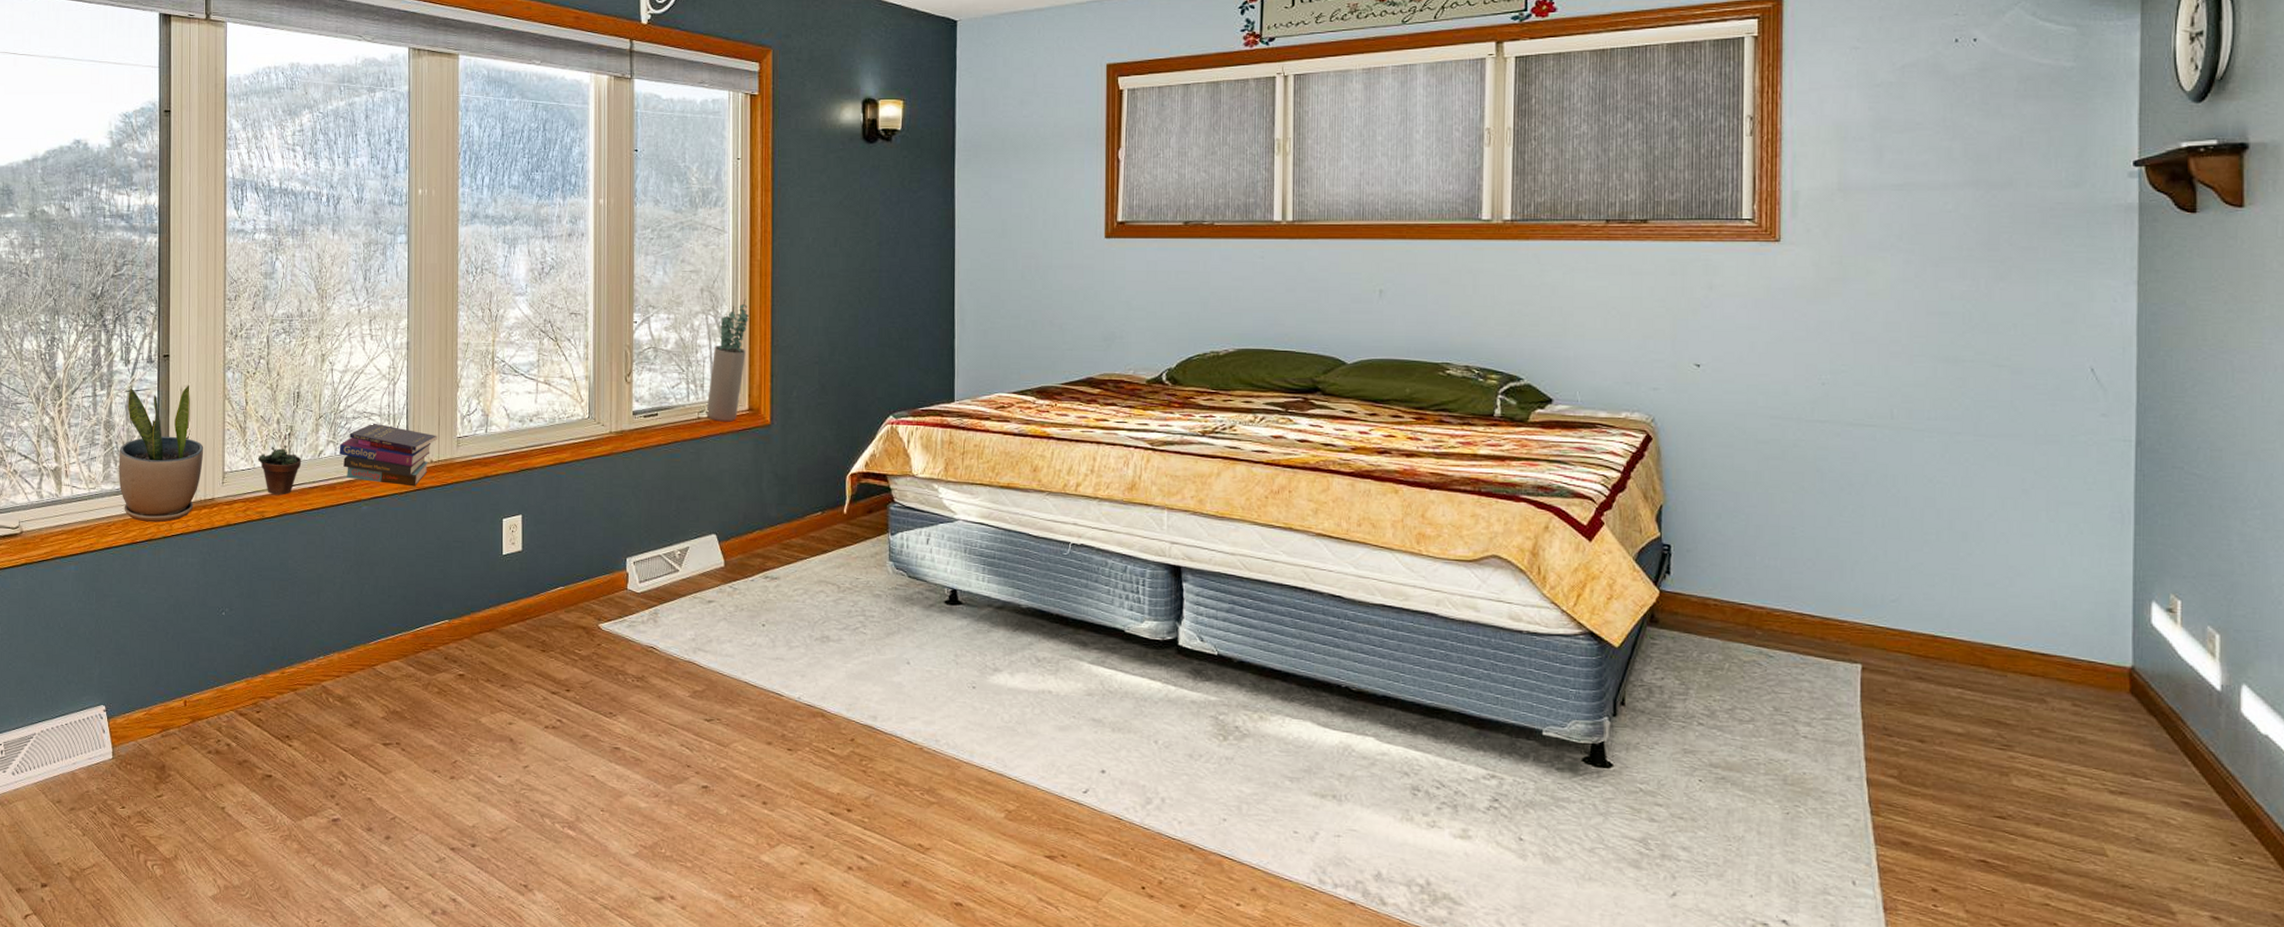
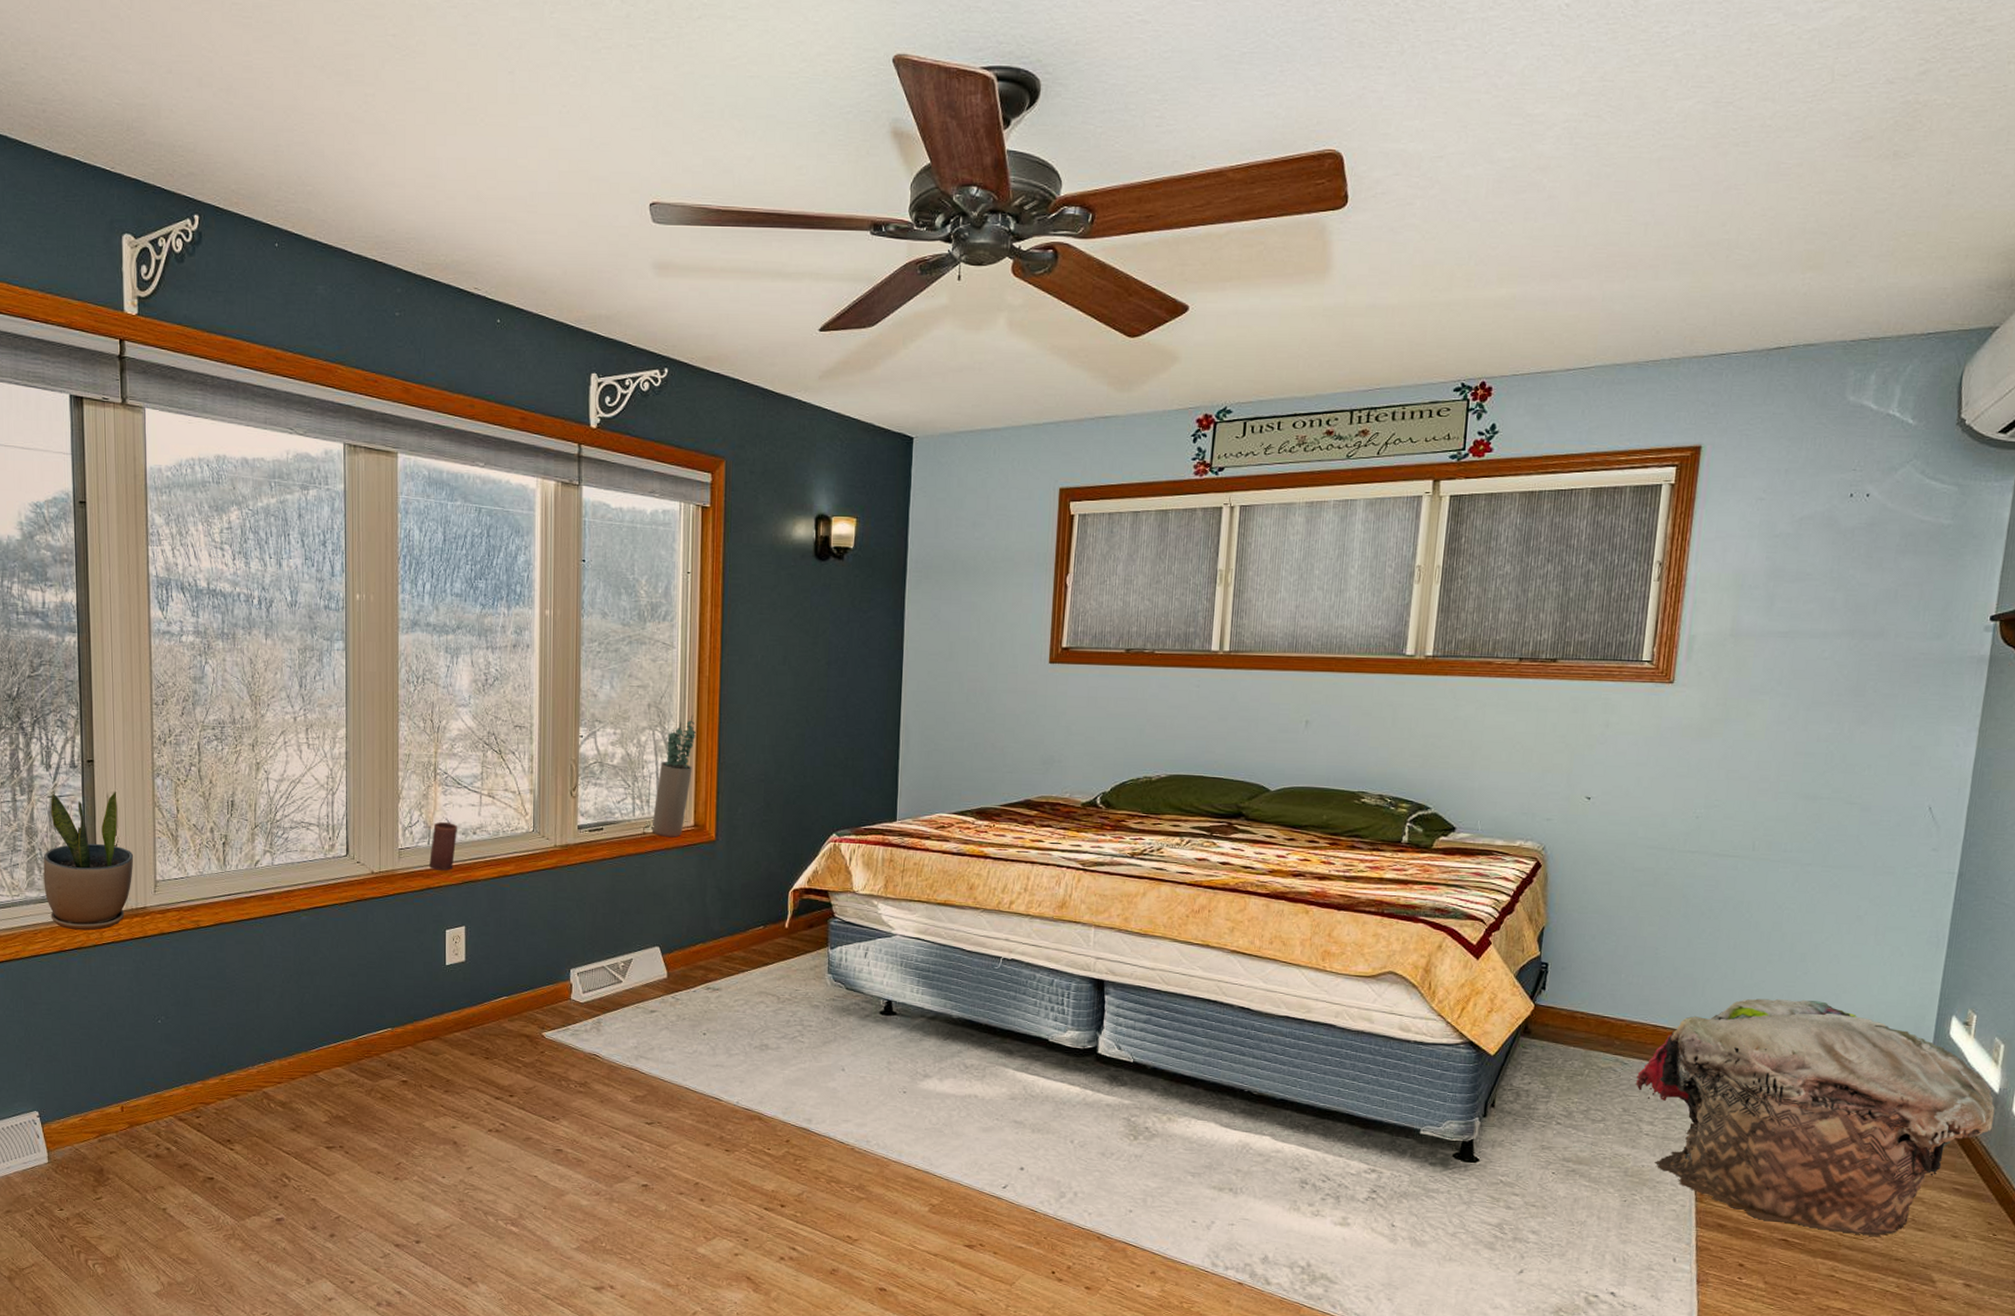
succulent plant: present [258,433,302,496] -> none [192,842,238,905]
books: present [339,423,437,487] -> none [276,833,378,898]
candle: none [487,409,514,460] -> present [429,821,457,872]
laundry basket: none [1784,582,2219,858] -> present [1635,998,1995,1236]

